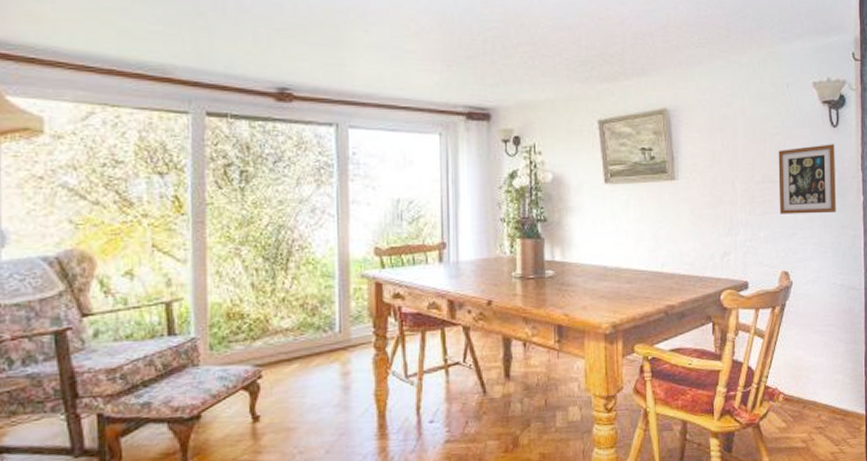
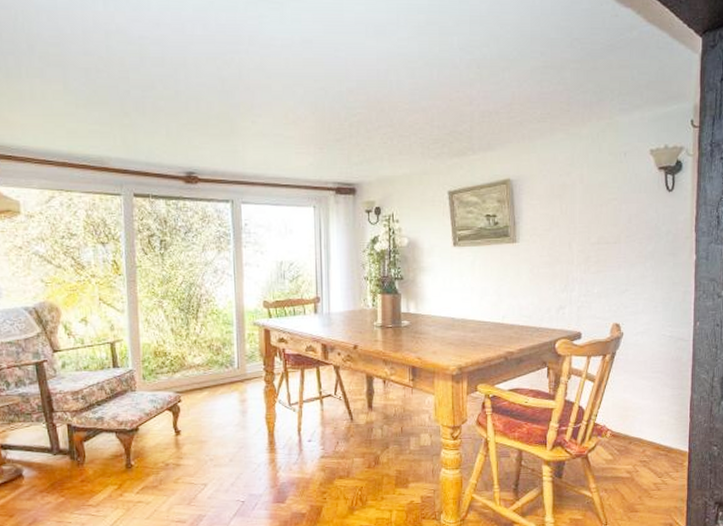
picture frame: present [778,144,836,214] -> none [613,207,670,273]

